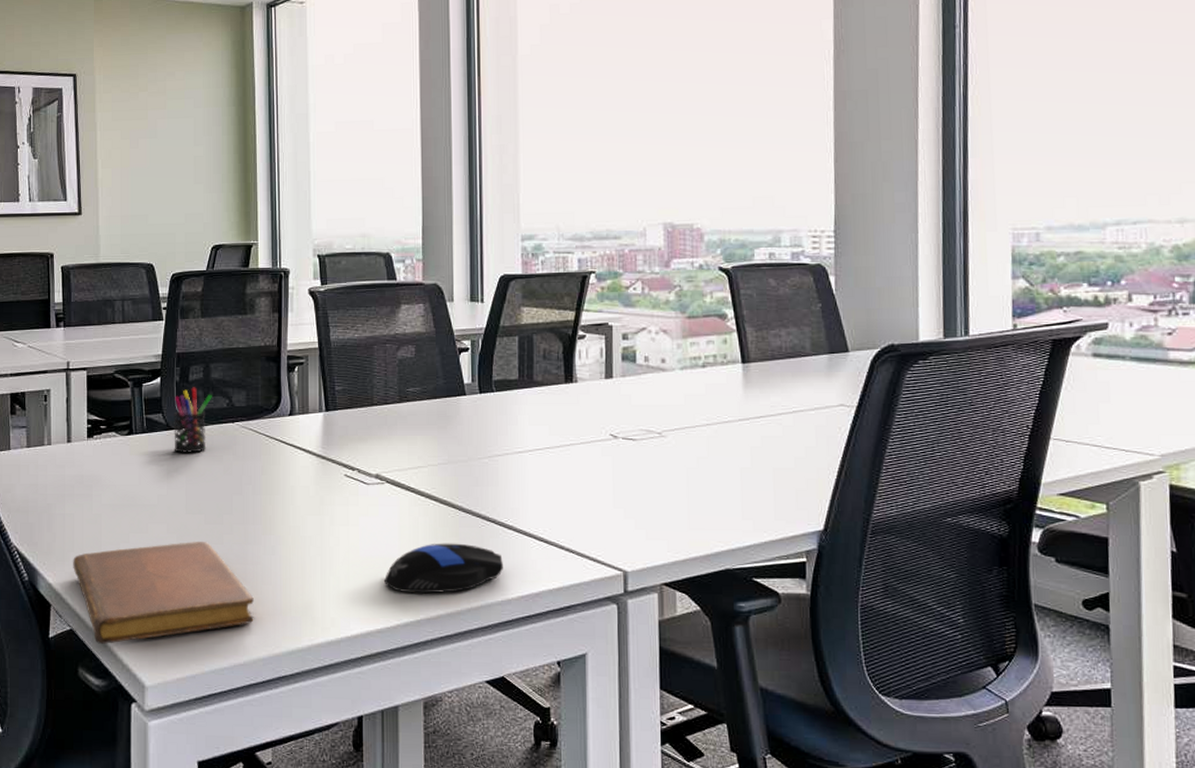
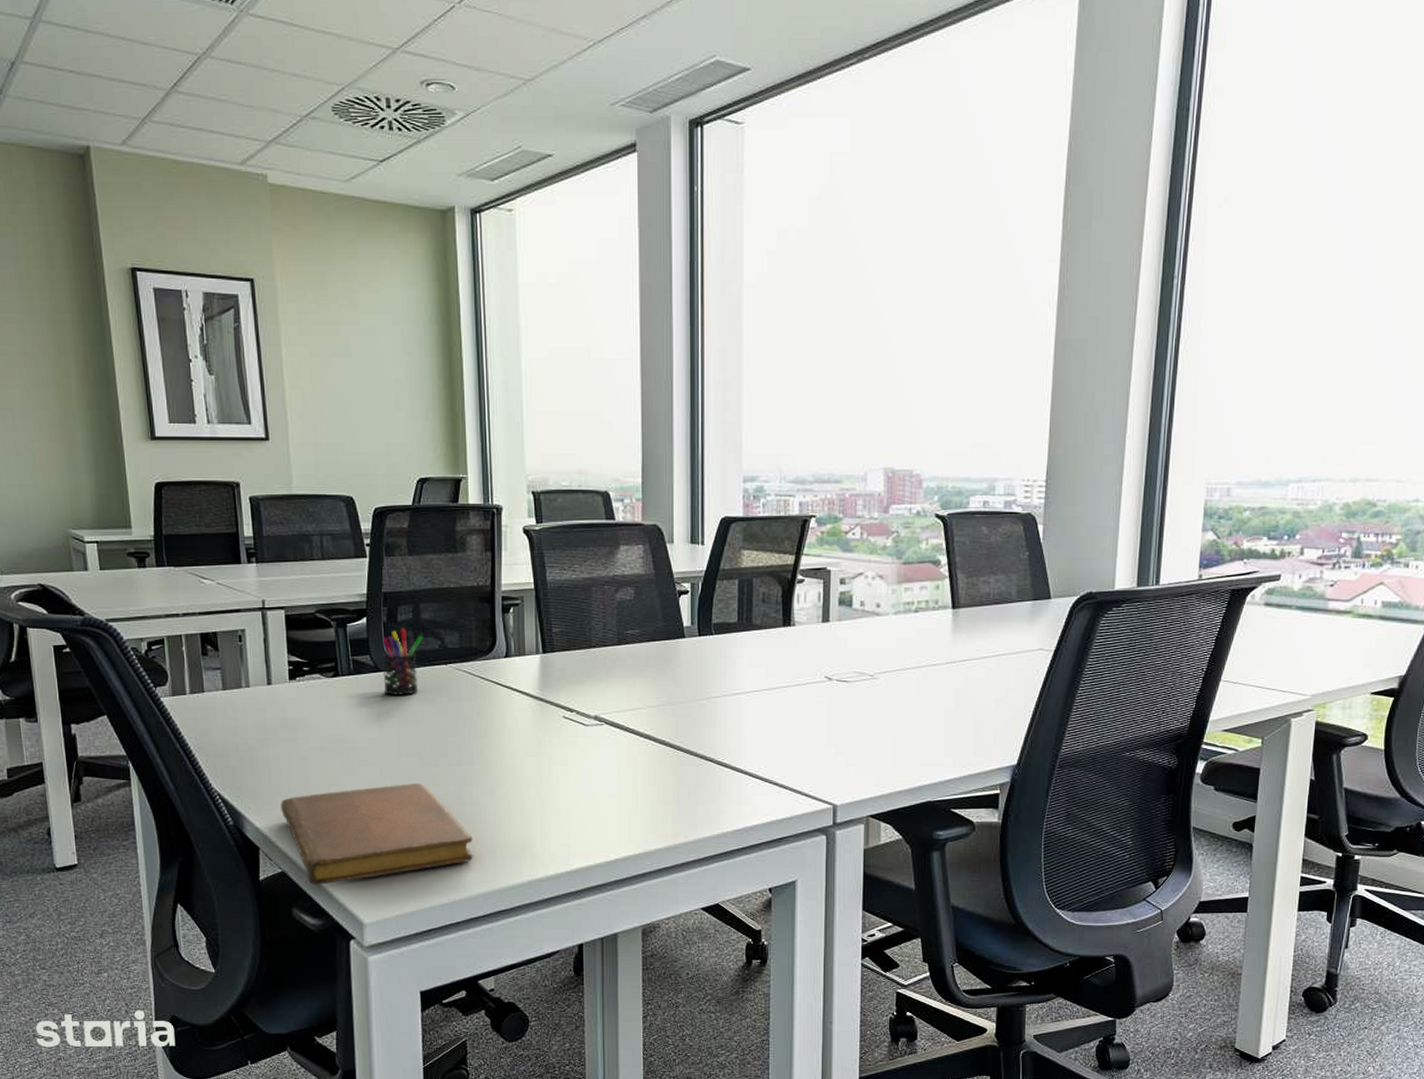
computer mouse: present [383,543,503,594] -> none [602,781,719,829]

